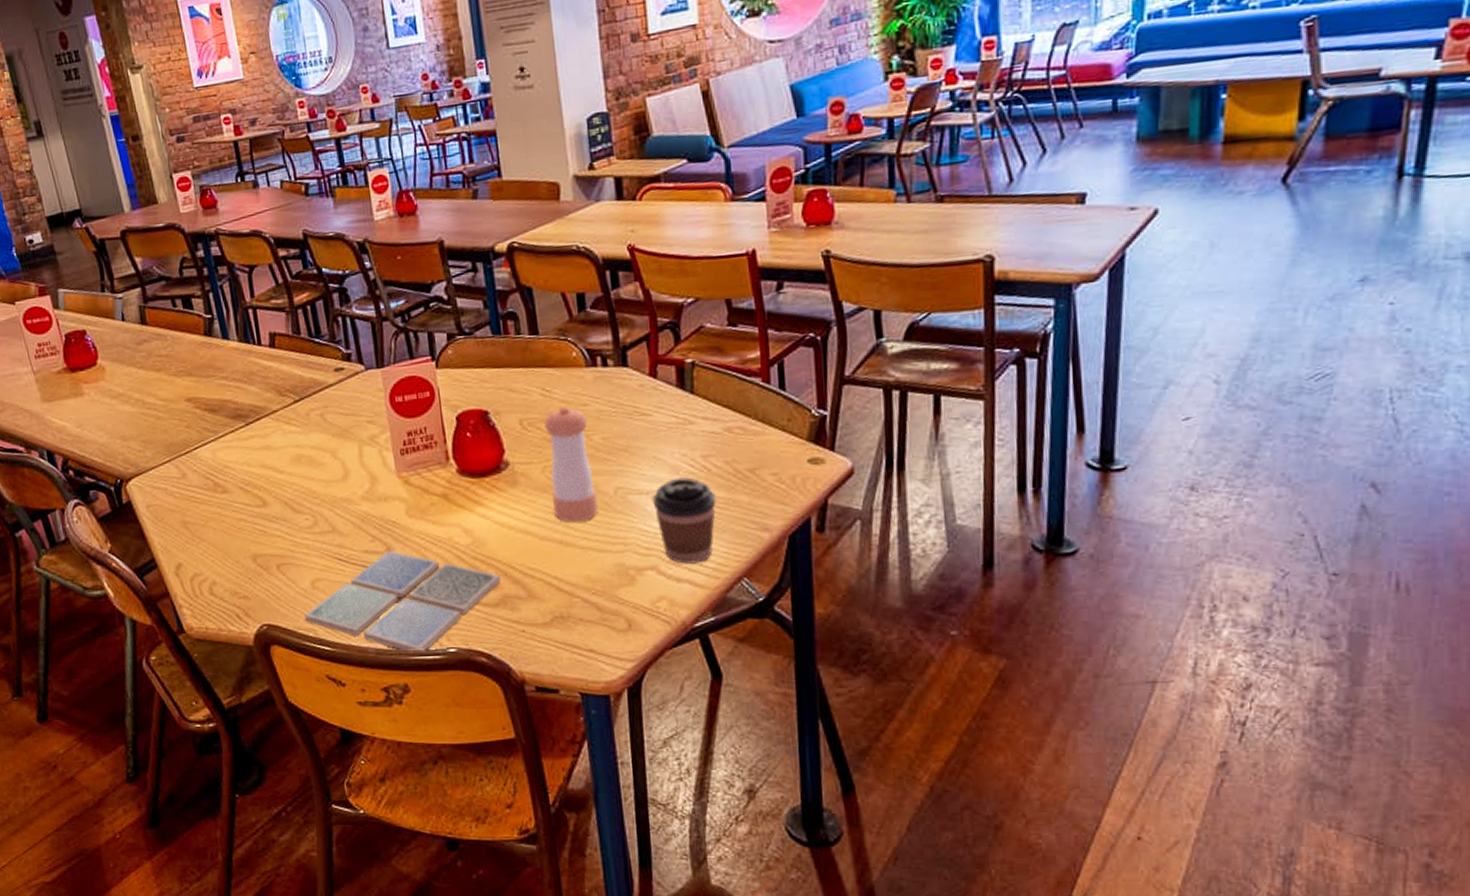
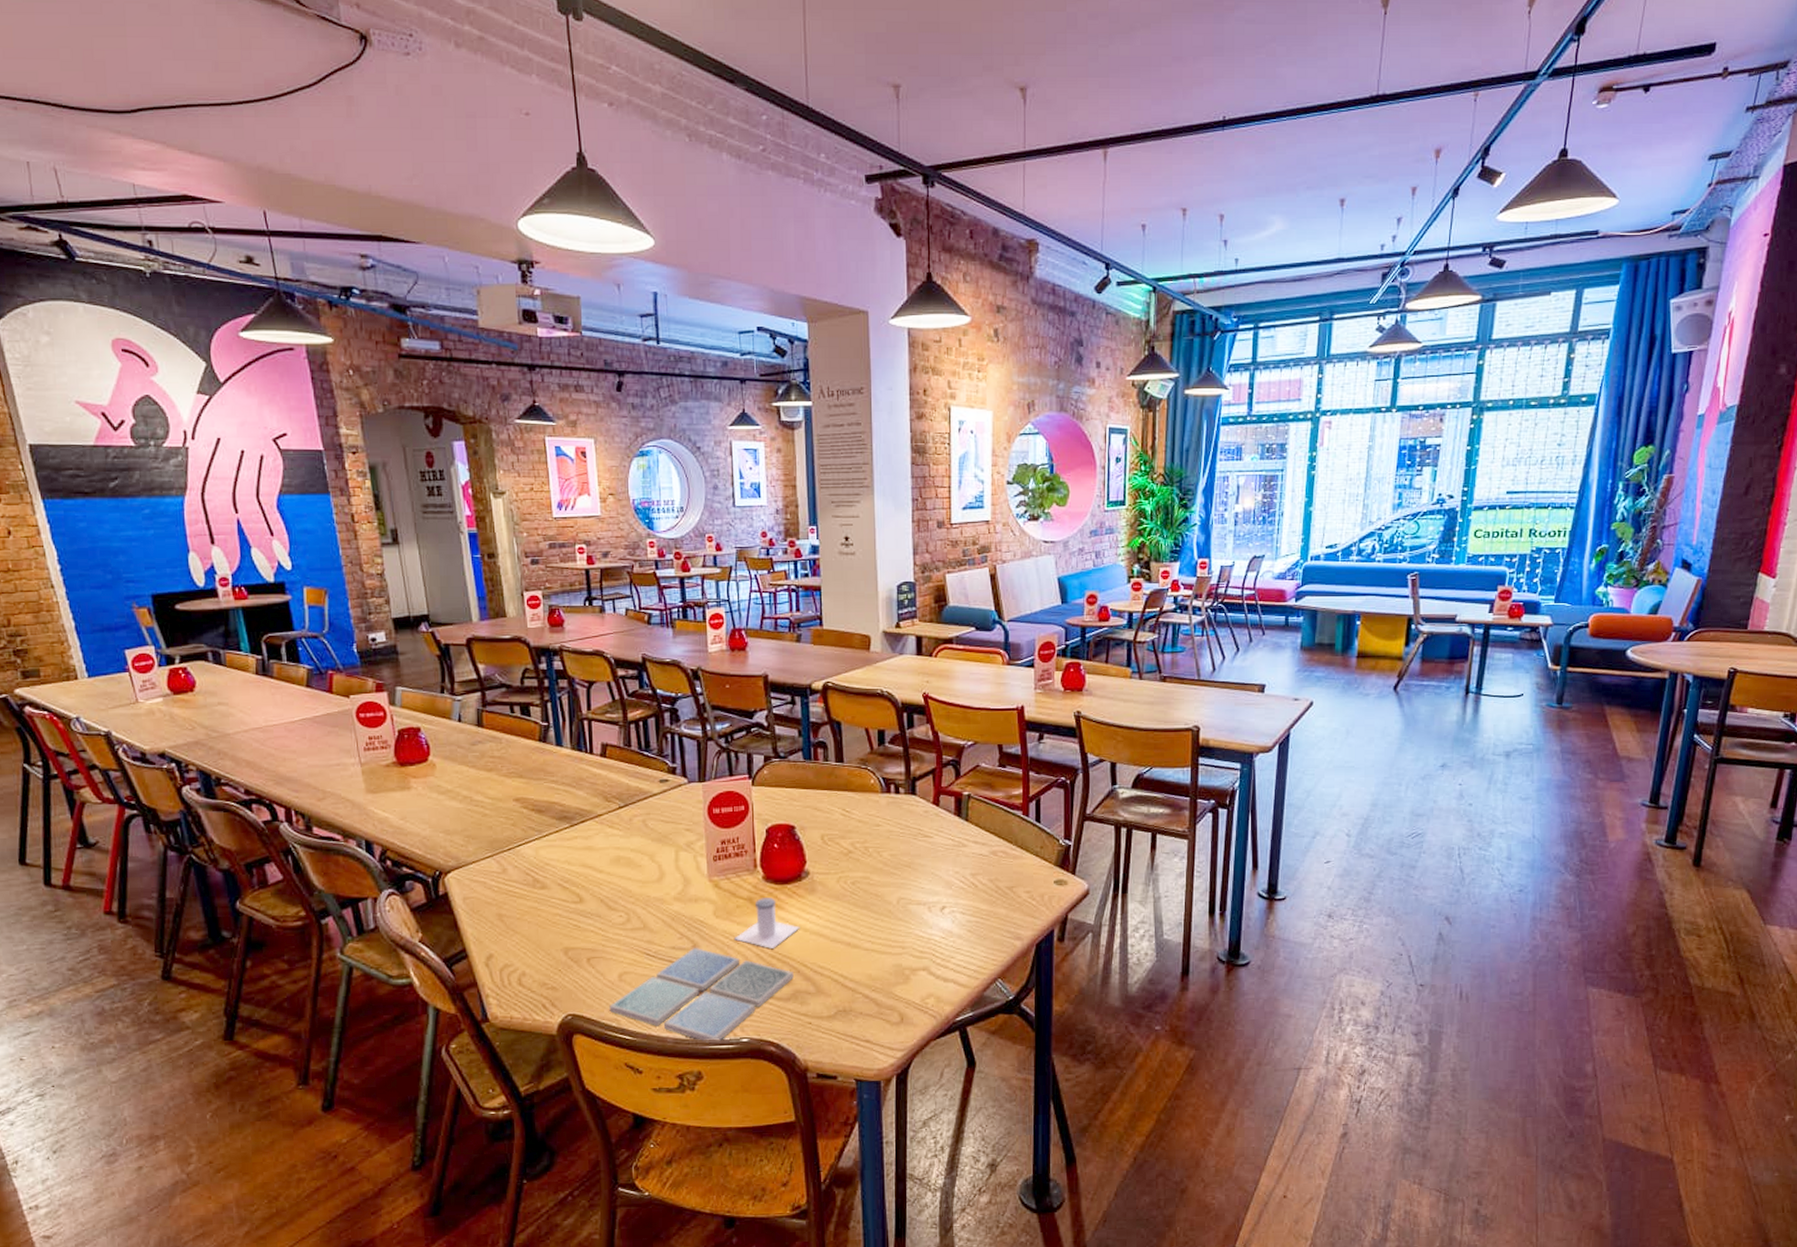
salt shaker: none [431,493,504,549] -> present [735,898,800,948]
pepper shaker: present [544,406,598,523] -> none [842,825,883,927]
coffee cup: present [652,477,717,564] -> none [928,892,980,966]

